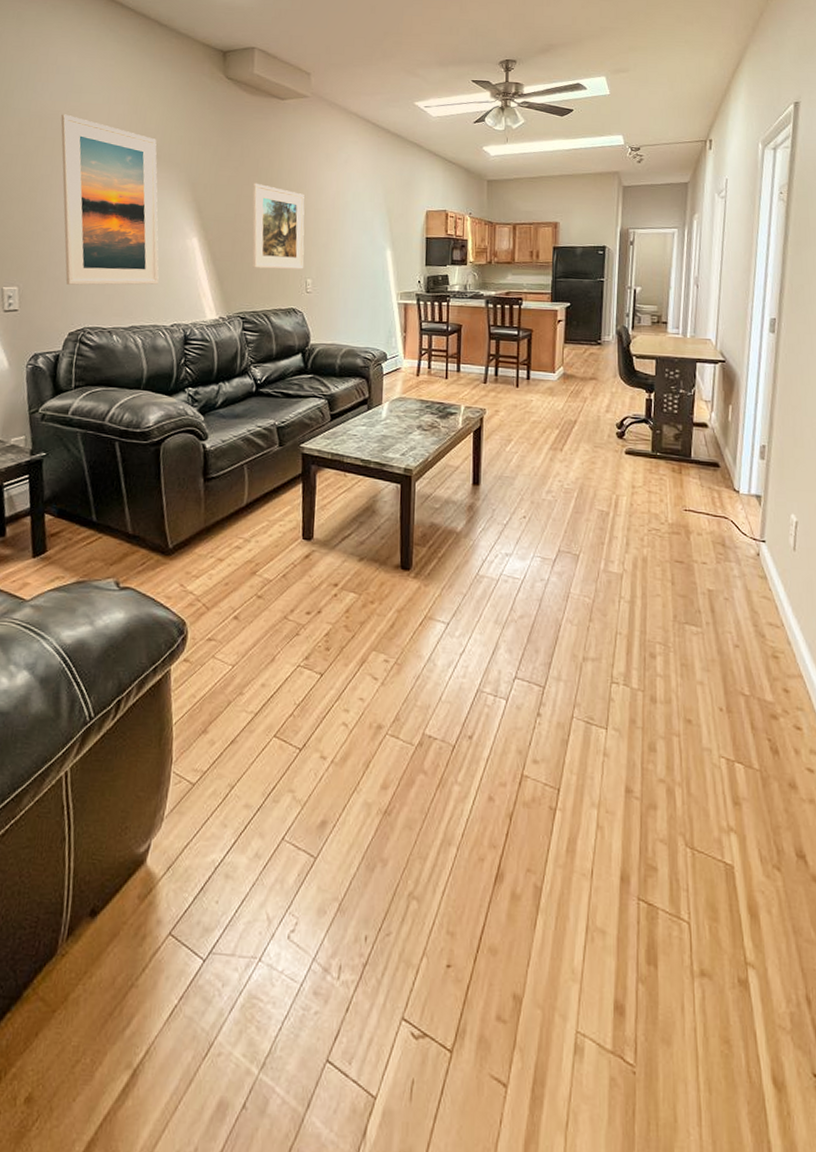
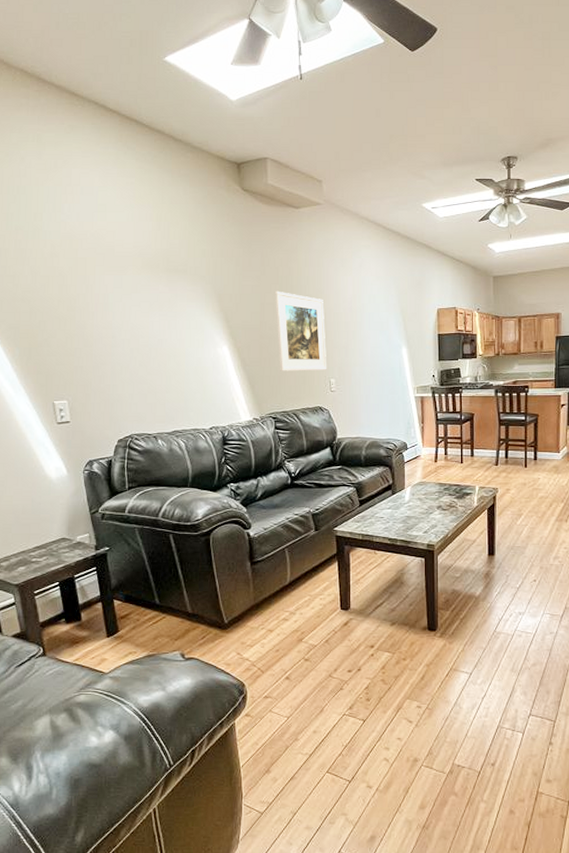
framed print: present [60,114,159,285] -> none [90,234,195,396]

